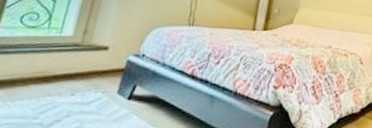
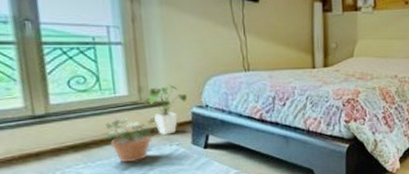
potted plant: none [31,58,96,107] -> present [101,118,164,163]
house plant: none [84,30,128,81] -> present [143,85,187,135]

